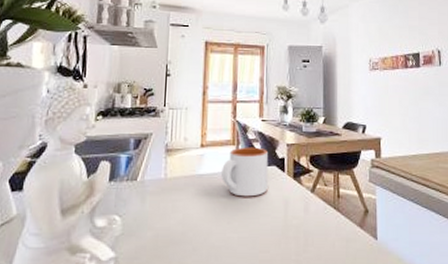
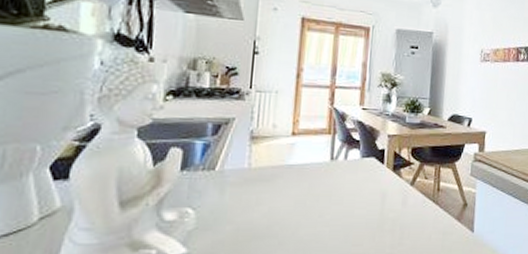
mug: present [220,147,269,197] -> none [313,136,368,189]

